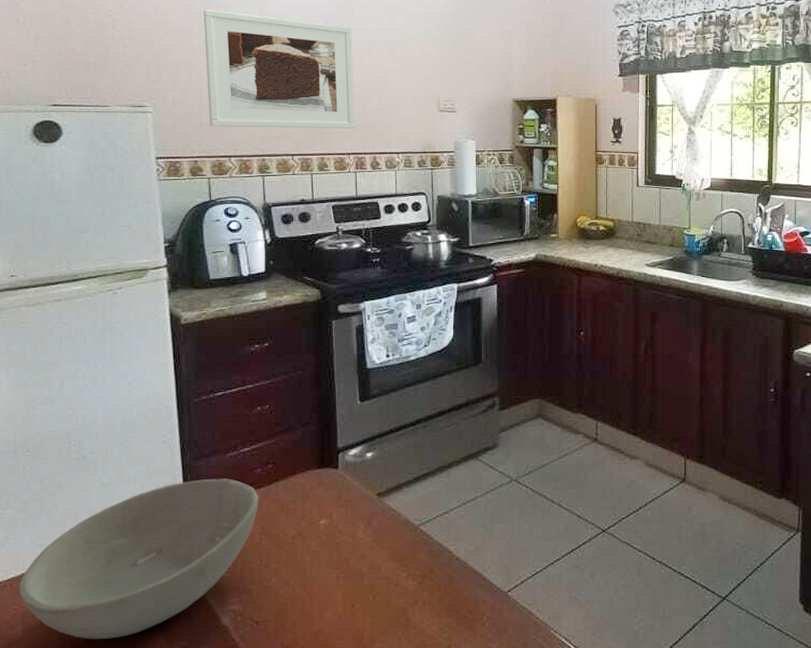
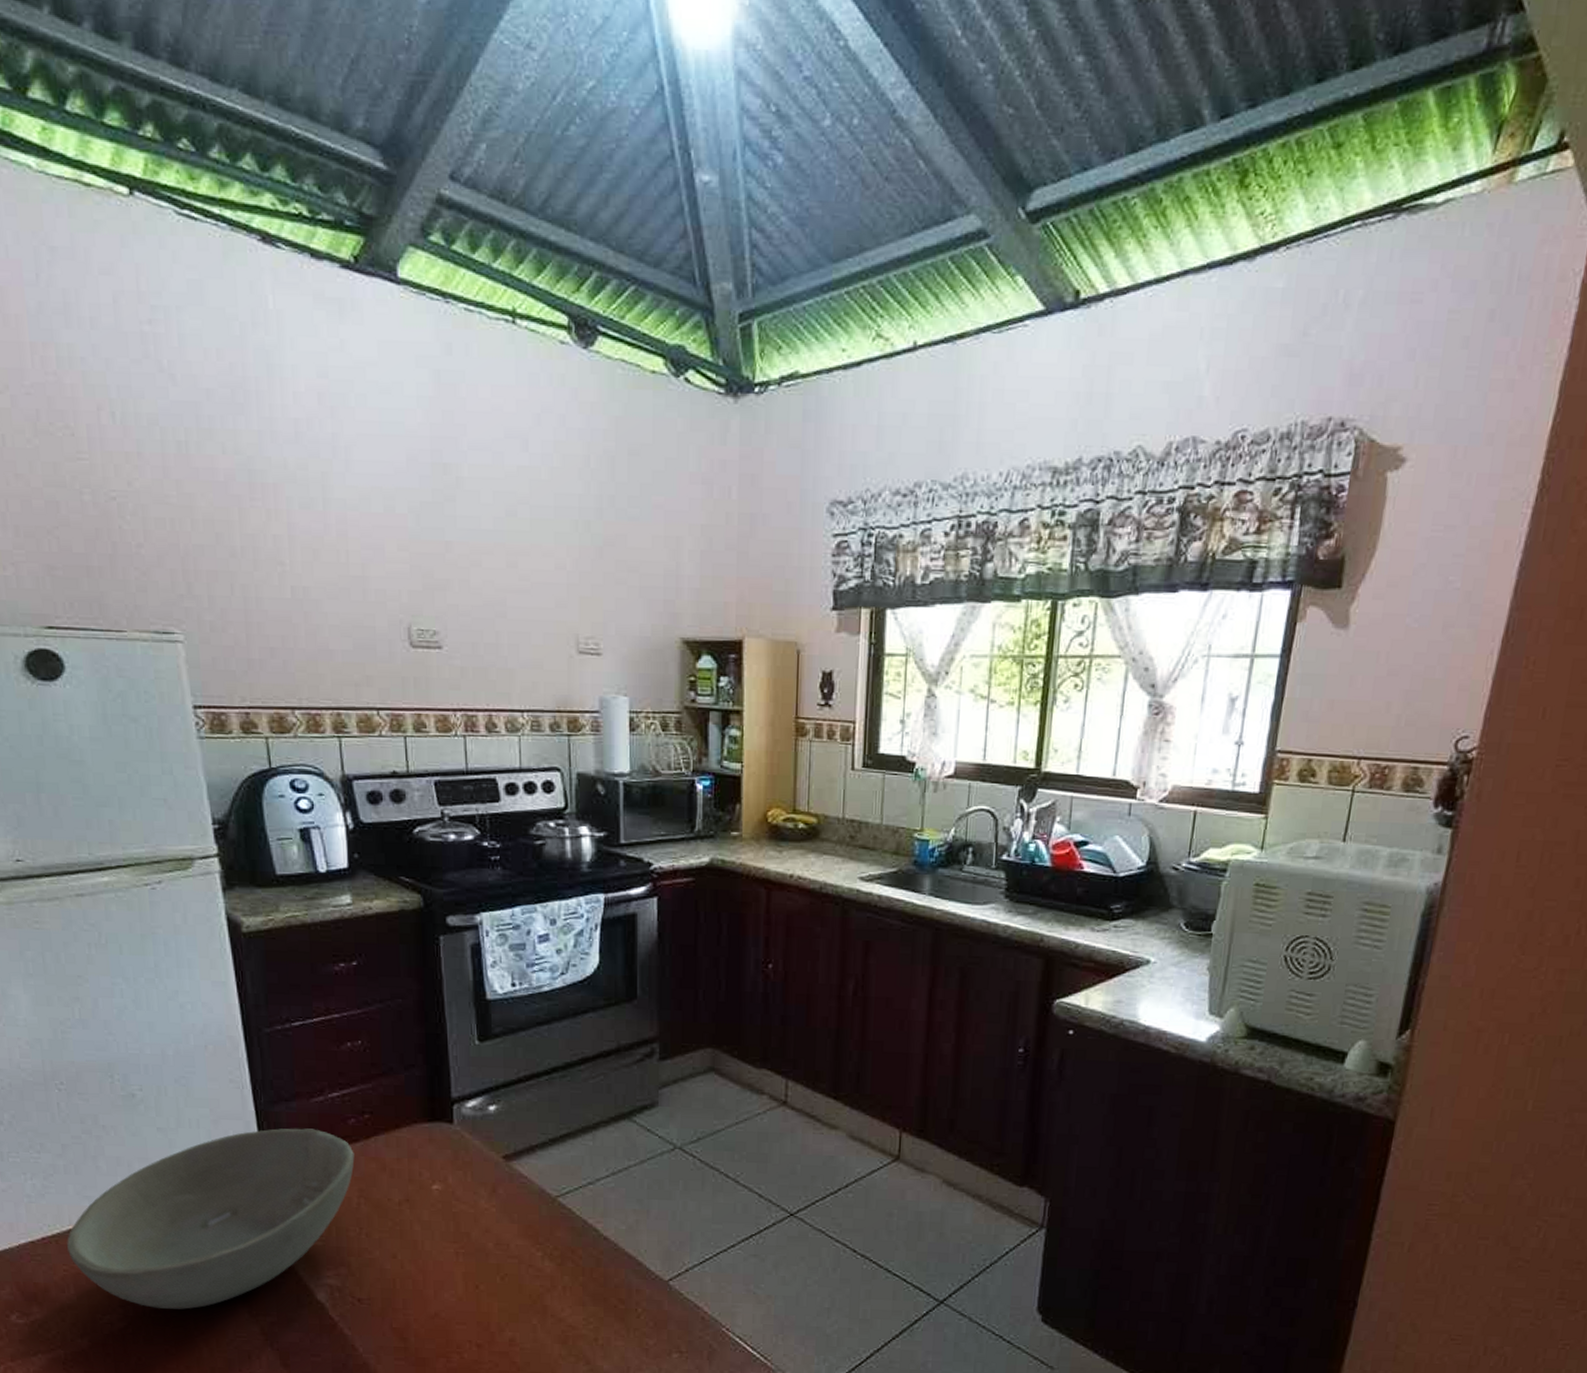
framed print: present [203,10,355,128] -> none [243,493,462,674]

